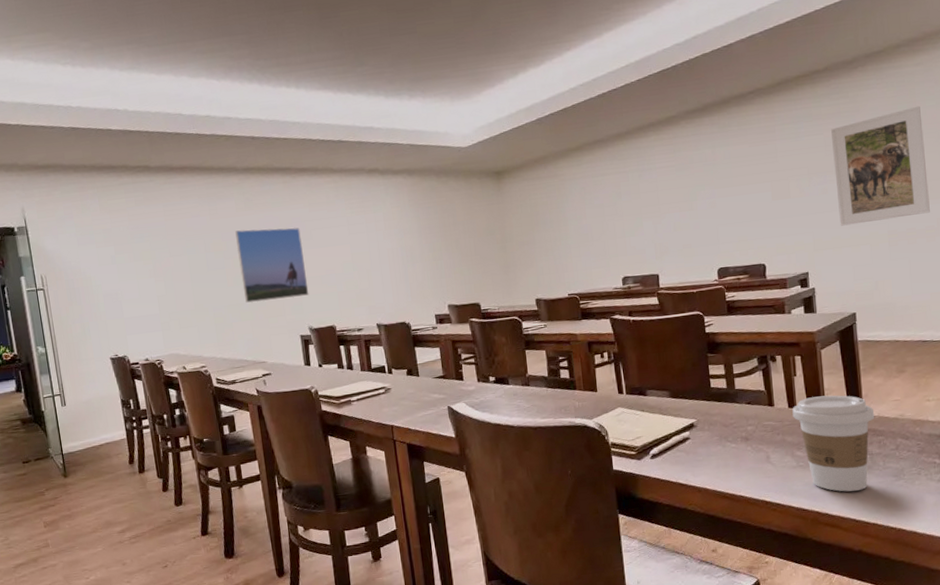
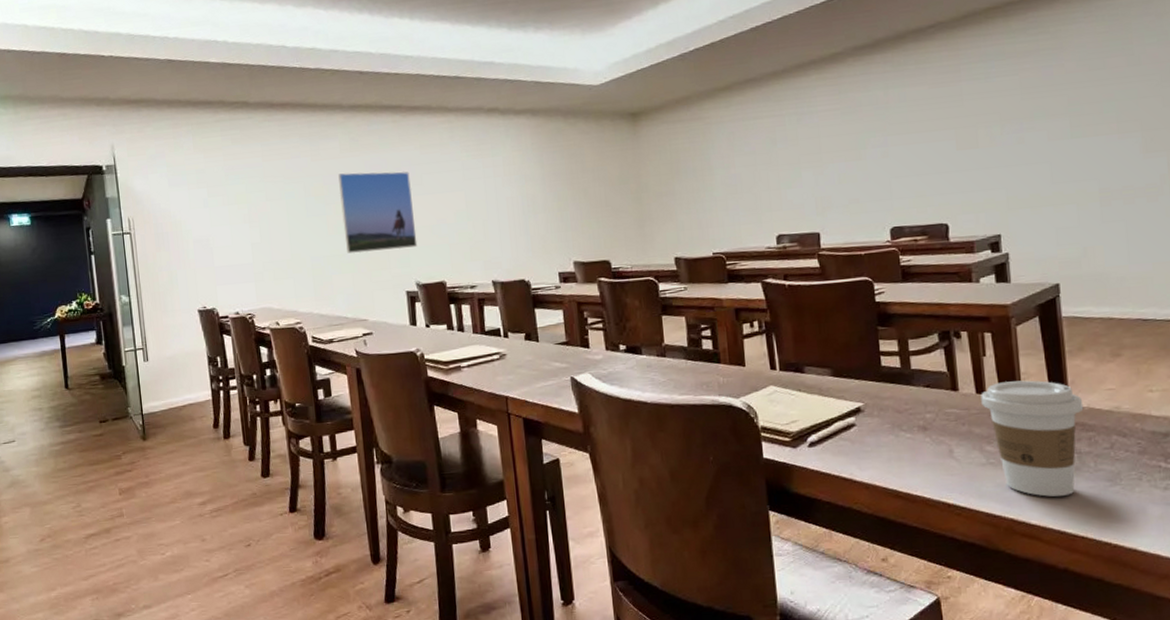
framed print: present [831,105,930,226] -> none [1028,43,1151,182]

